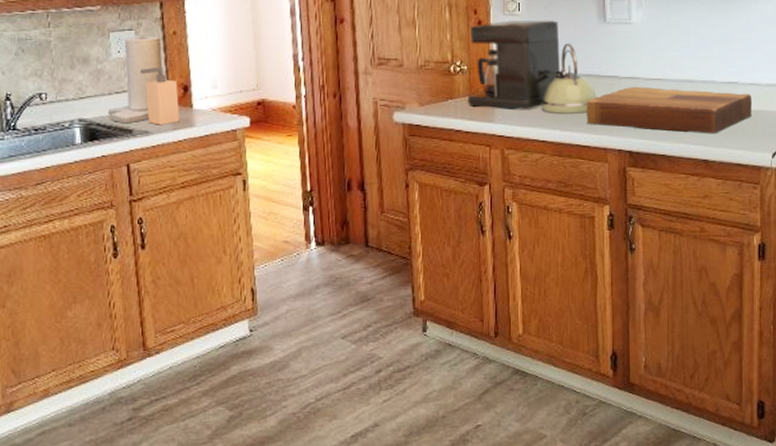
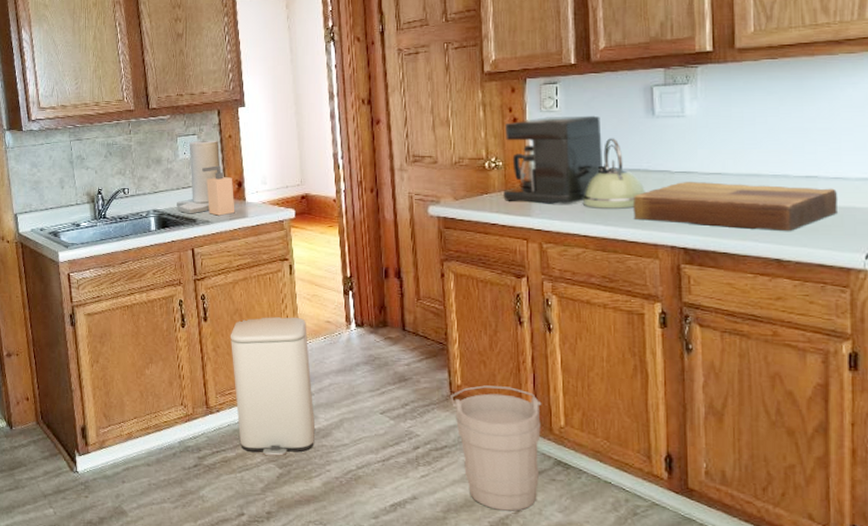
pedal bin: none [172,238,270,399] -> present [230,317,315,457]
bucket: none [414,298,502,427] -> present [451,385,542,511]

